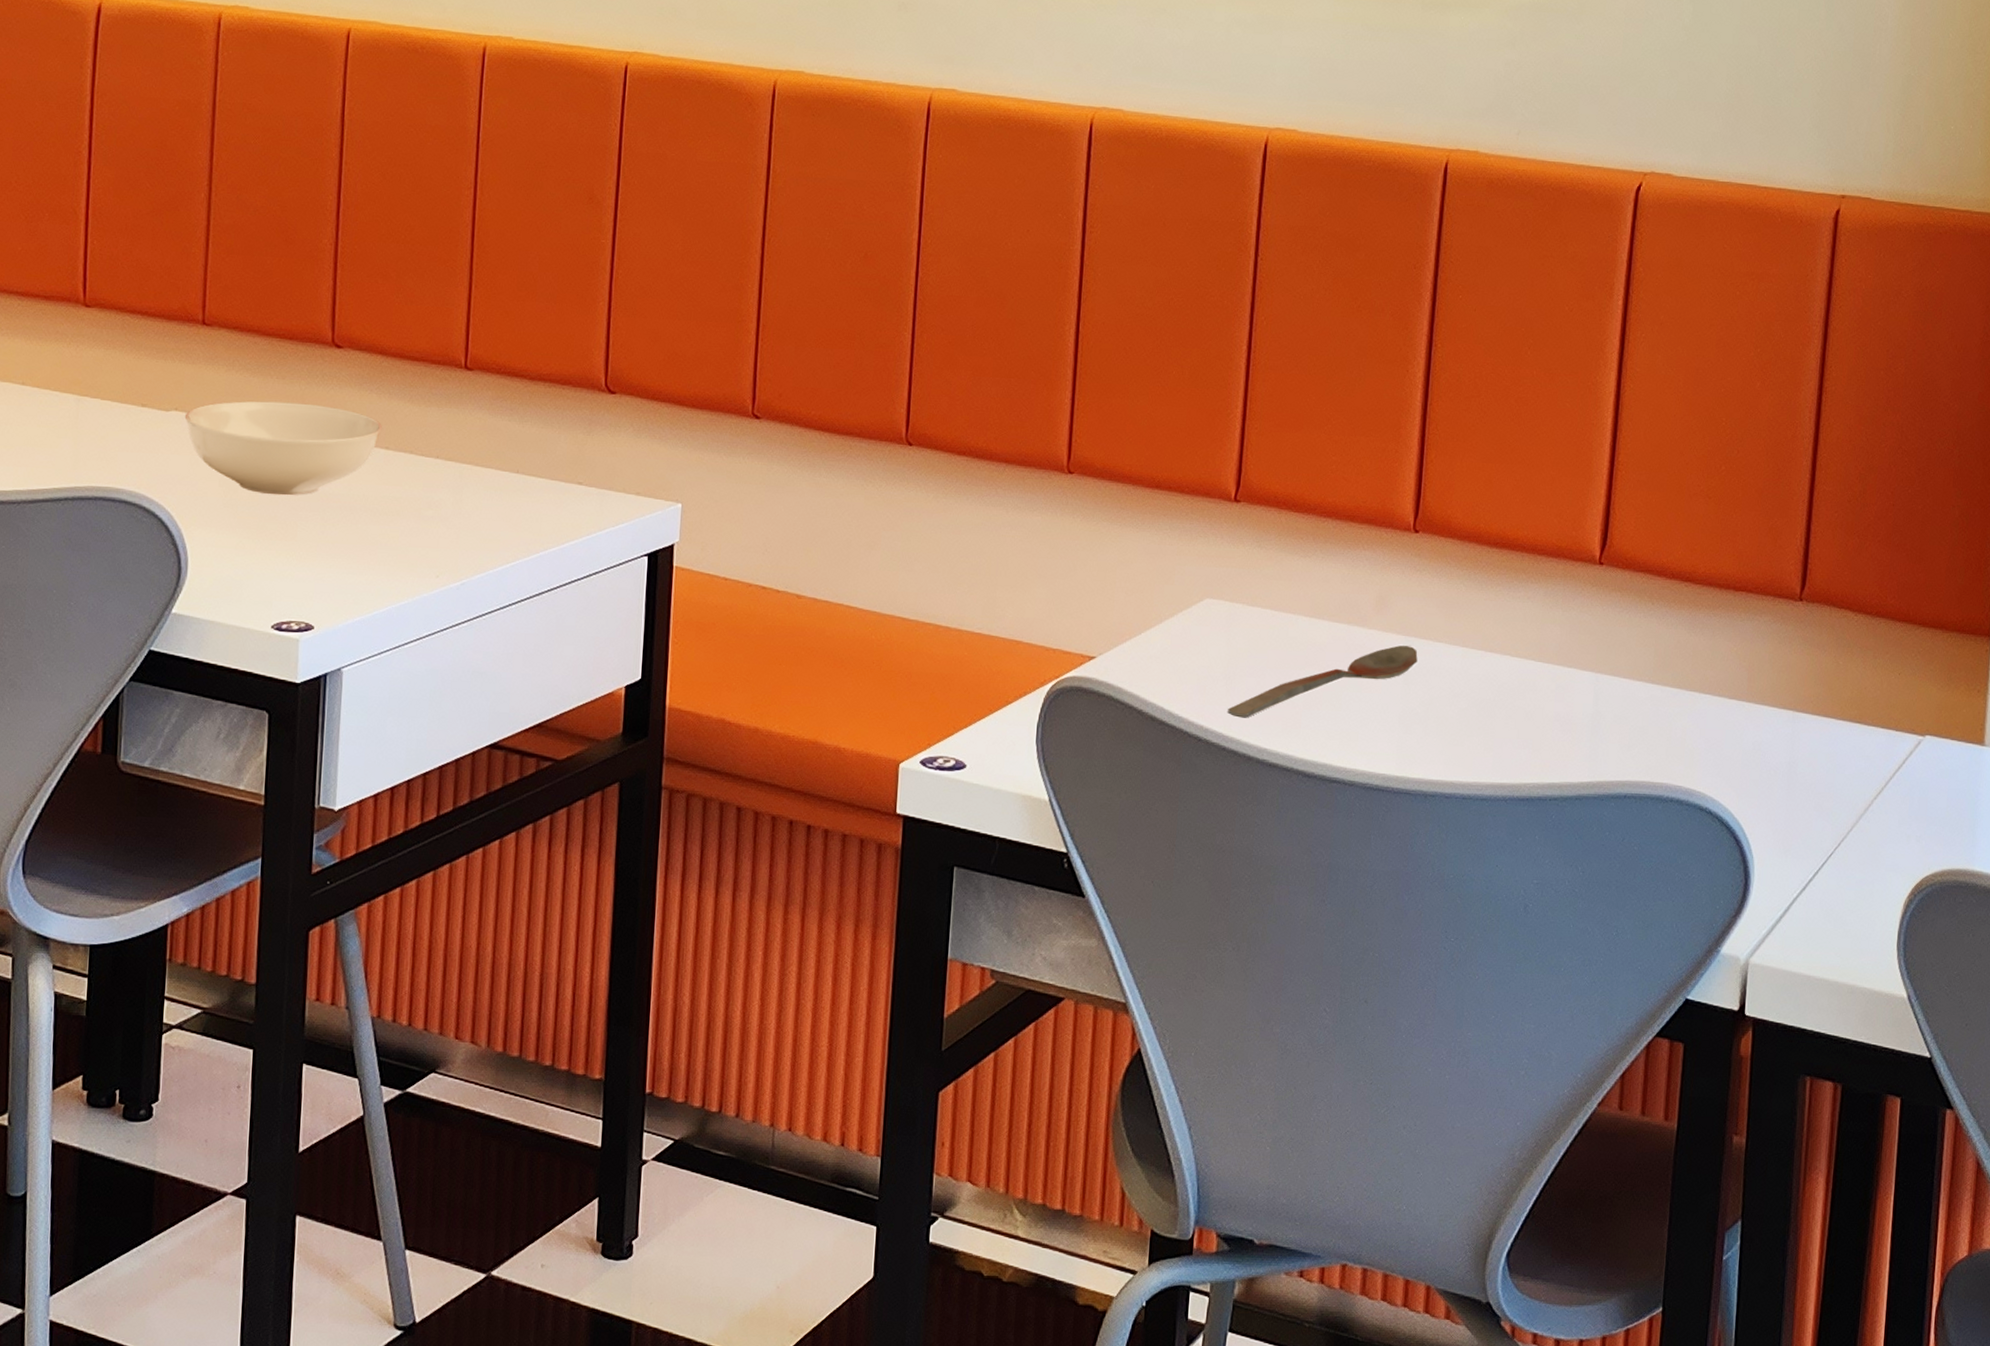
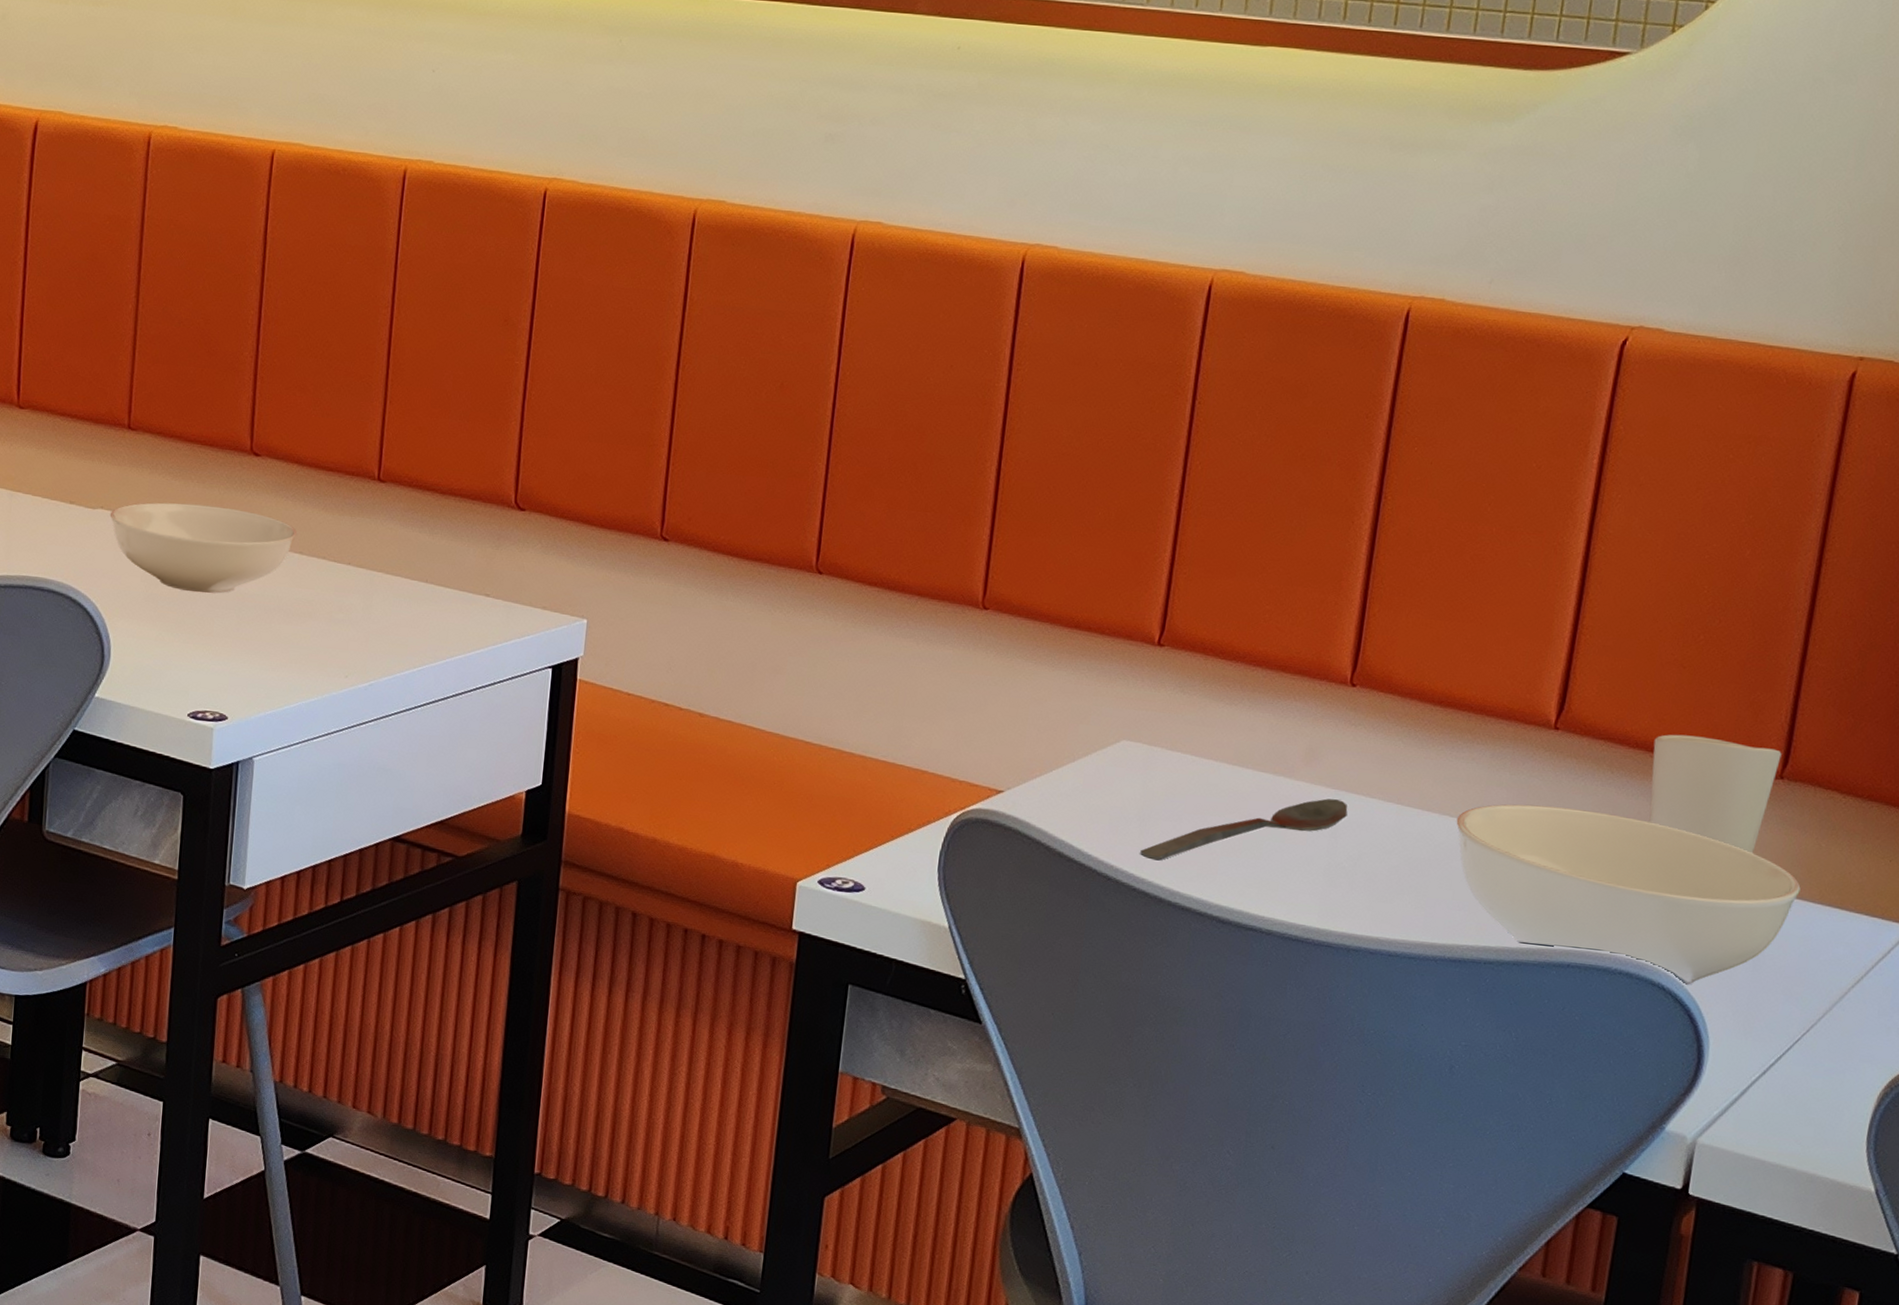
bowl: none [1516,639,1824,810] -> present [1456,804,1801,987]
cup: none [1687,563,1800,675] -> present [1649,734,1782,854]

